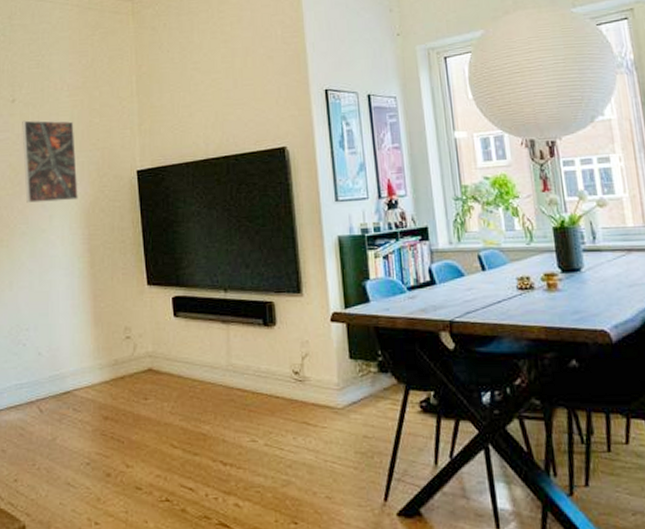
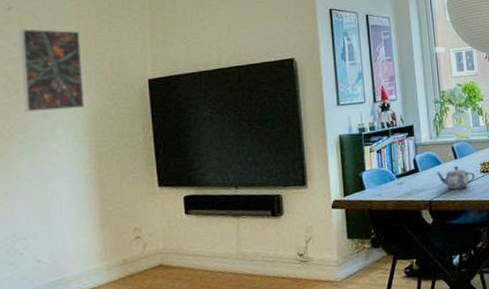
teapot: none [457,279,510,309] -> present [435,165,475,190]

